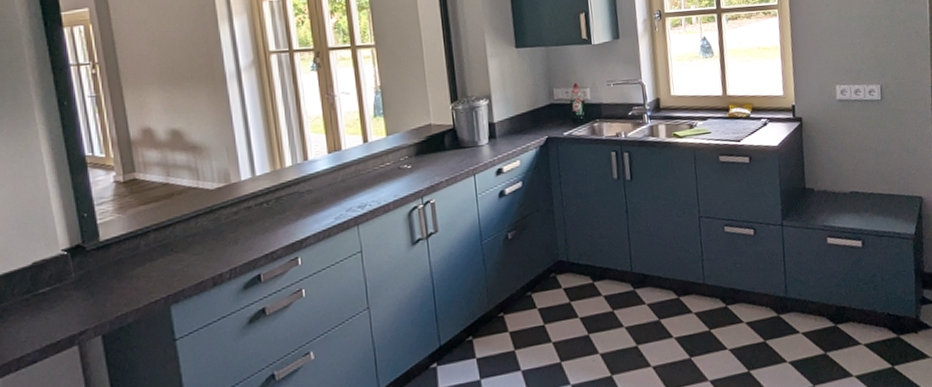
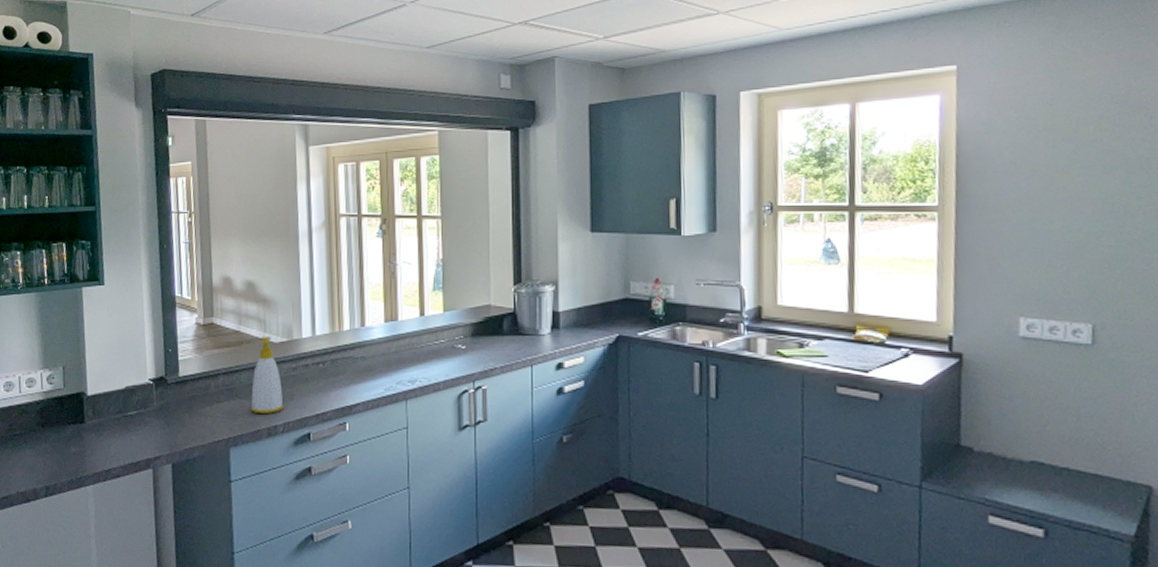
soap bottle: none [189,184,228,265] -> present [251,337,284,414]

